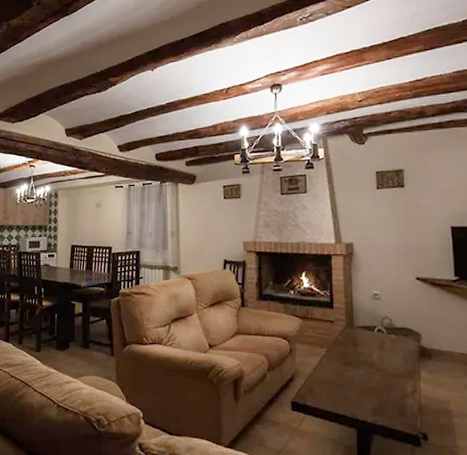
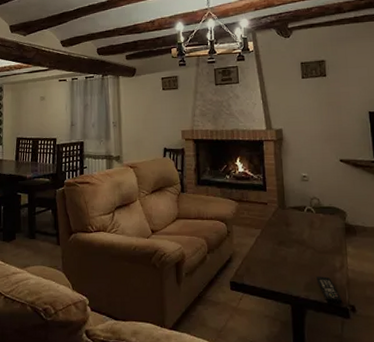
remote control: none [385,401,413,431] -> present [316,276,342,304]

